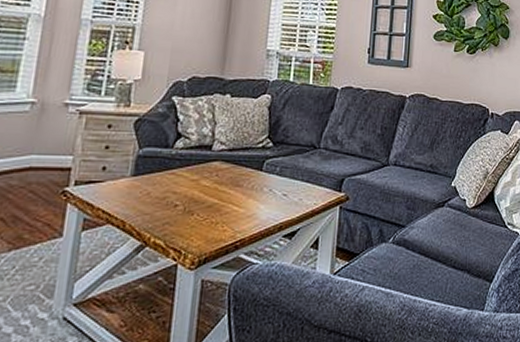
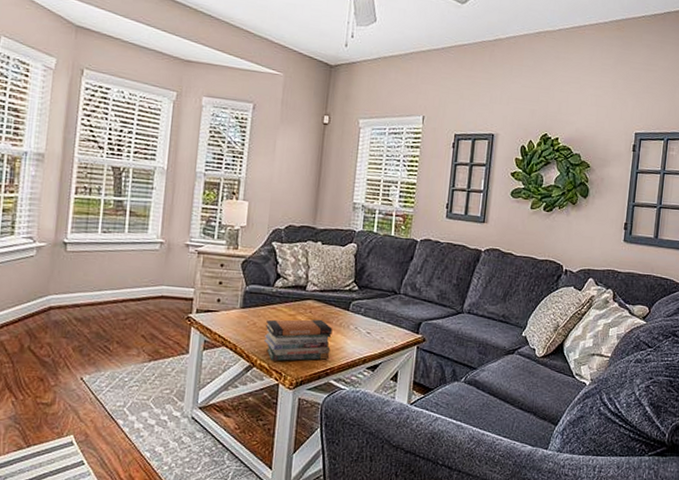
book stack: none [160,183,243,238] -> present [264,319,333,361]

